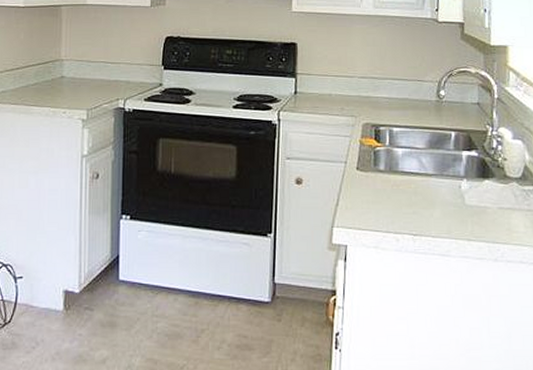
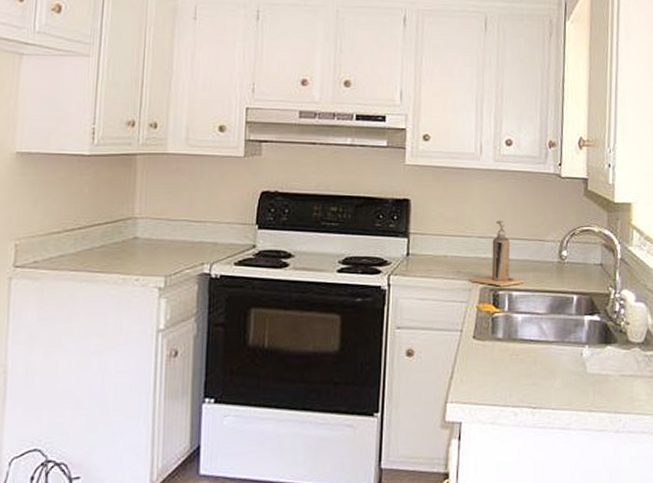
soap dispenser: none [353,62,404,123] -> present [470,220,524,287]

